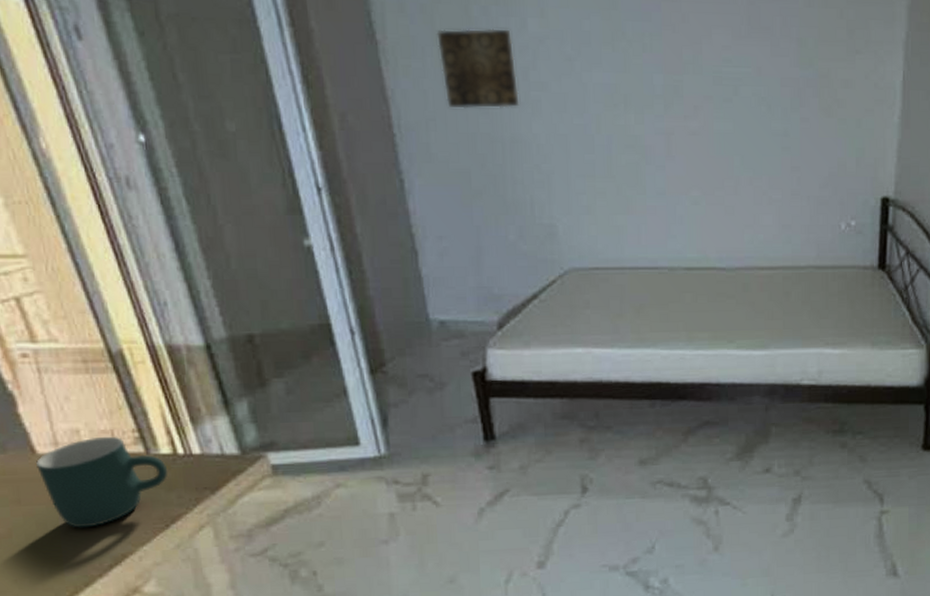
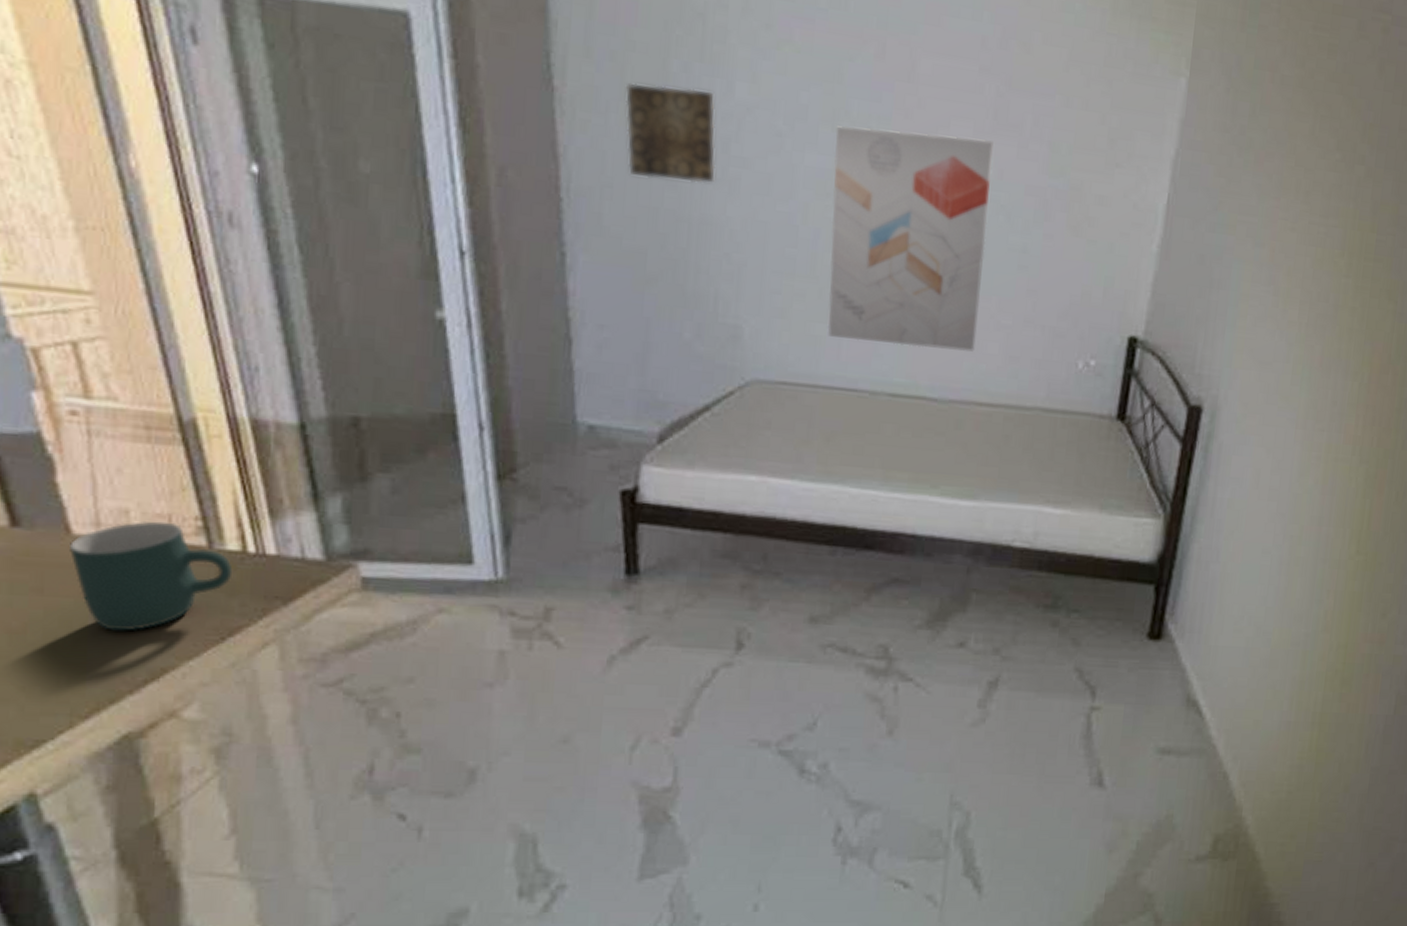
wall art: none [616,42,752,226] -> present [827,125,994,352]

